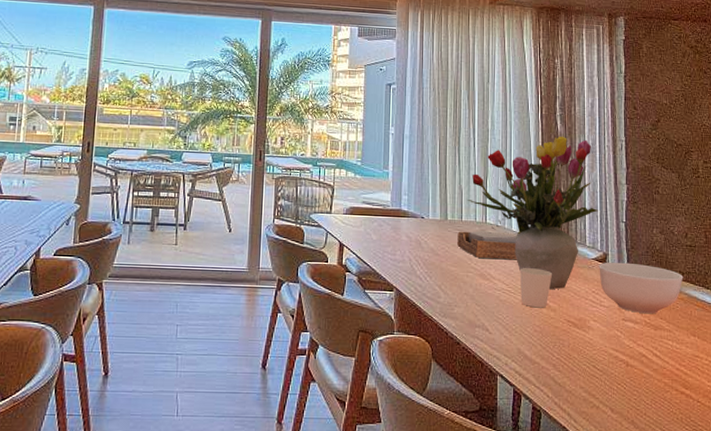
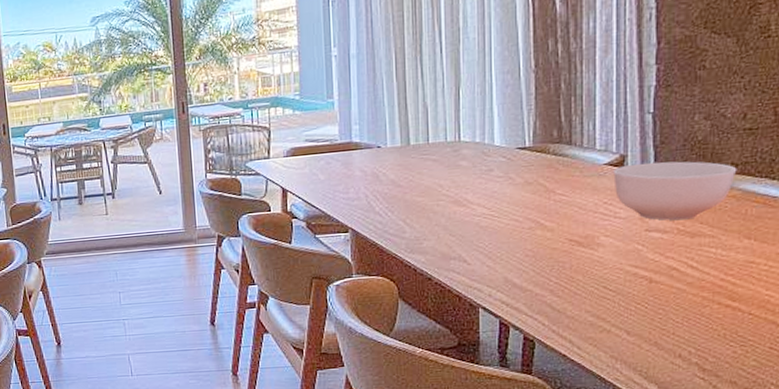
napkin holder: present [457,230,517,260] -> none [423,149,501,183]
flower arrangement: present [467,136,598,289] -> none [434,16,614,206]
dixie cup: present [519,268,553,308] -> none [505,185,550,231]

